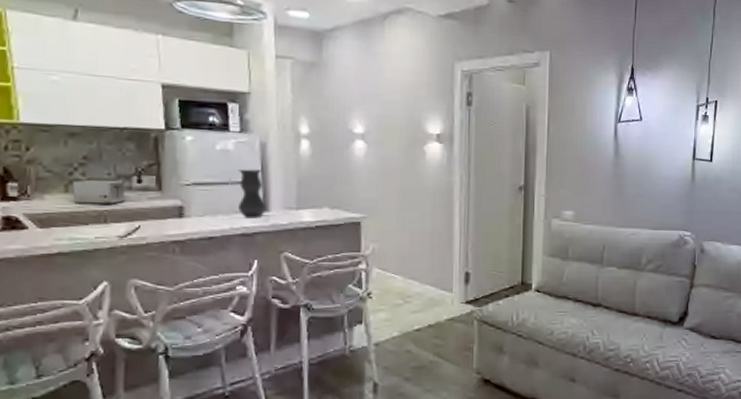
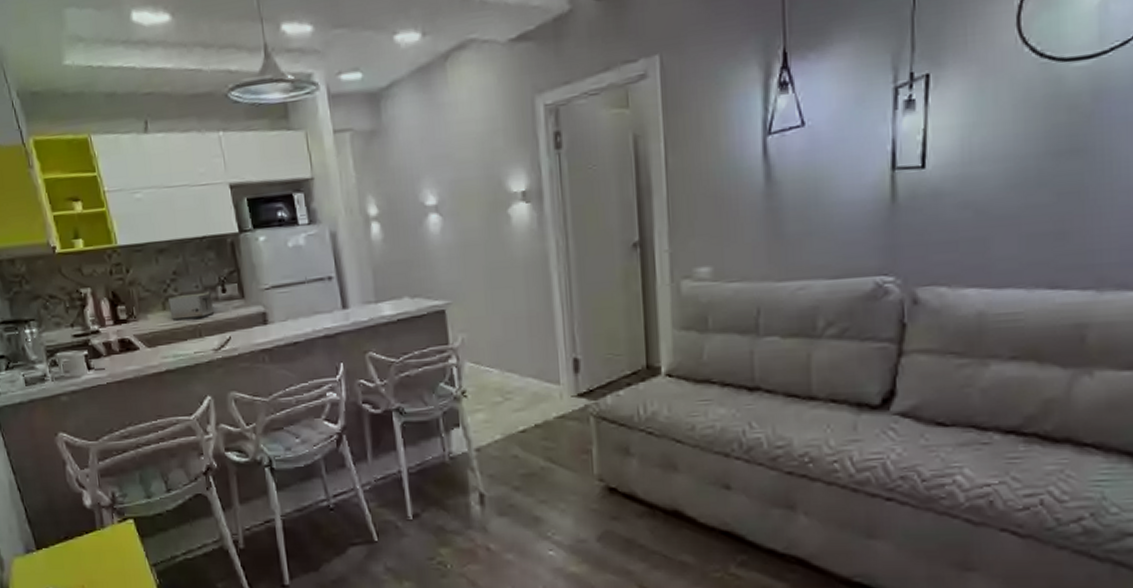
vase: present [237,169,267,219] -> none [311,262,346,319]

